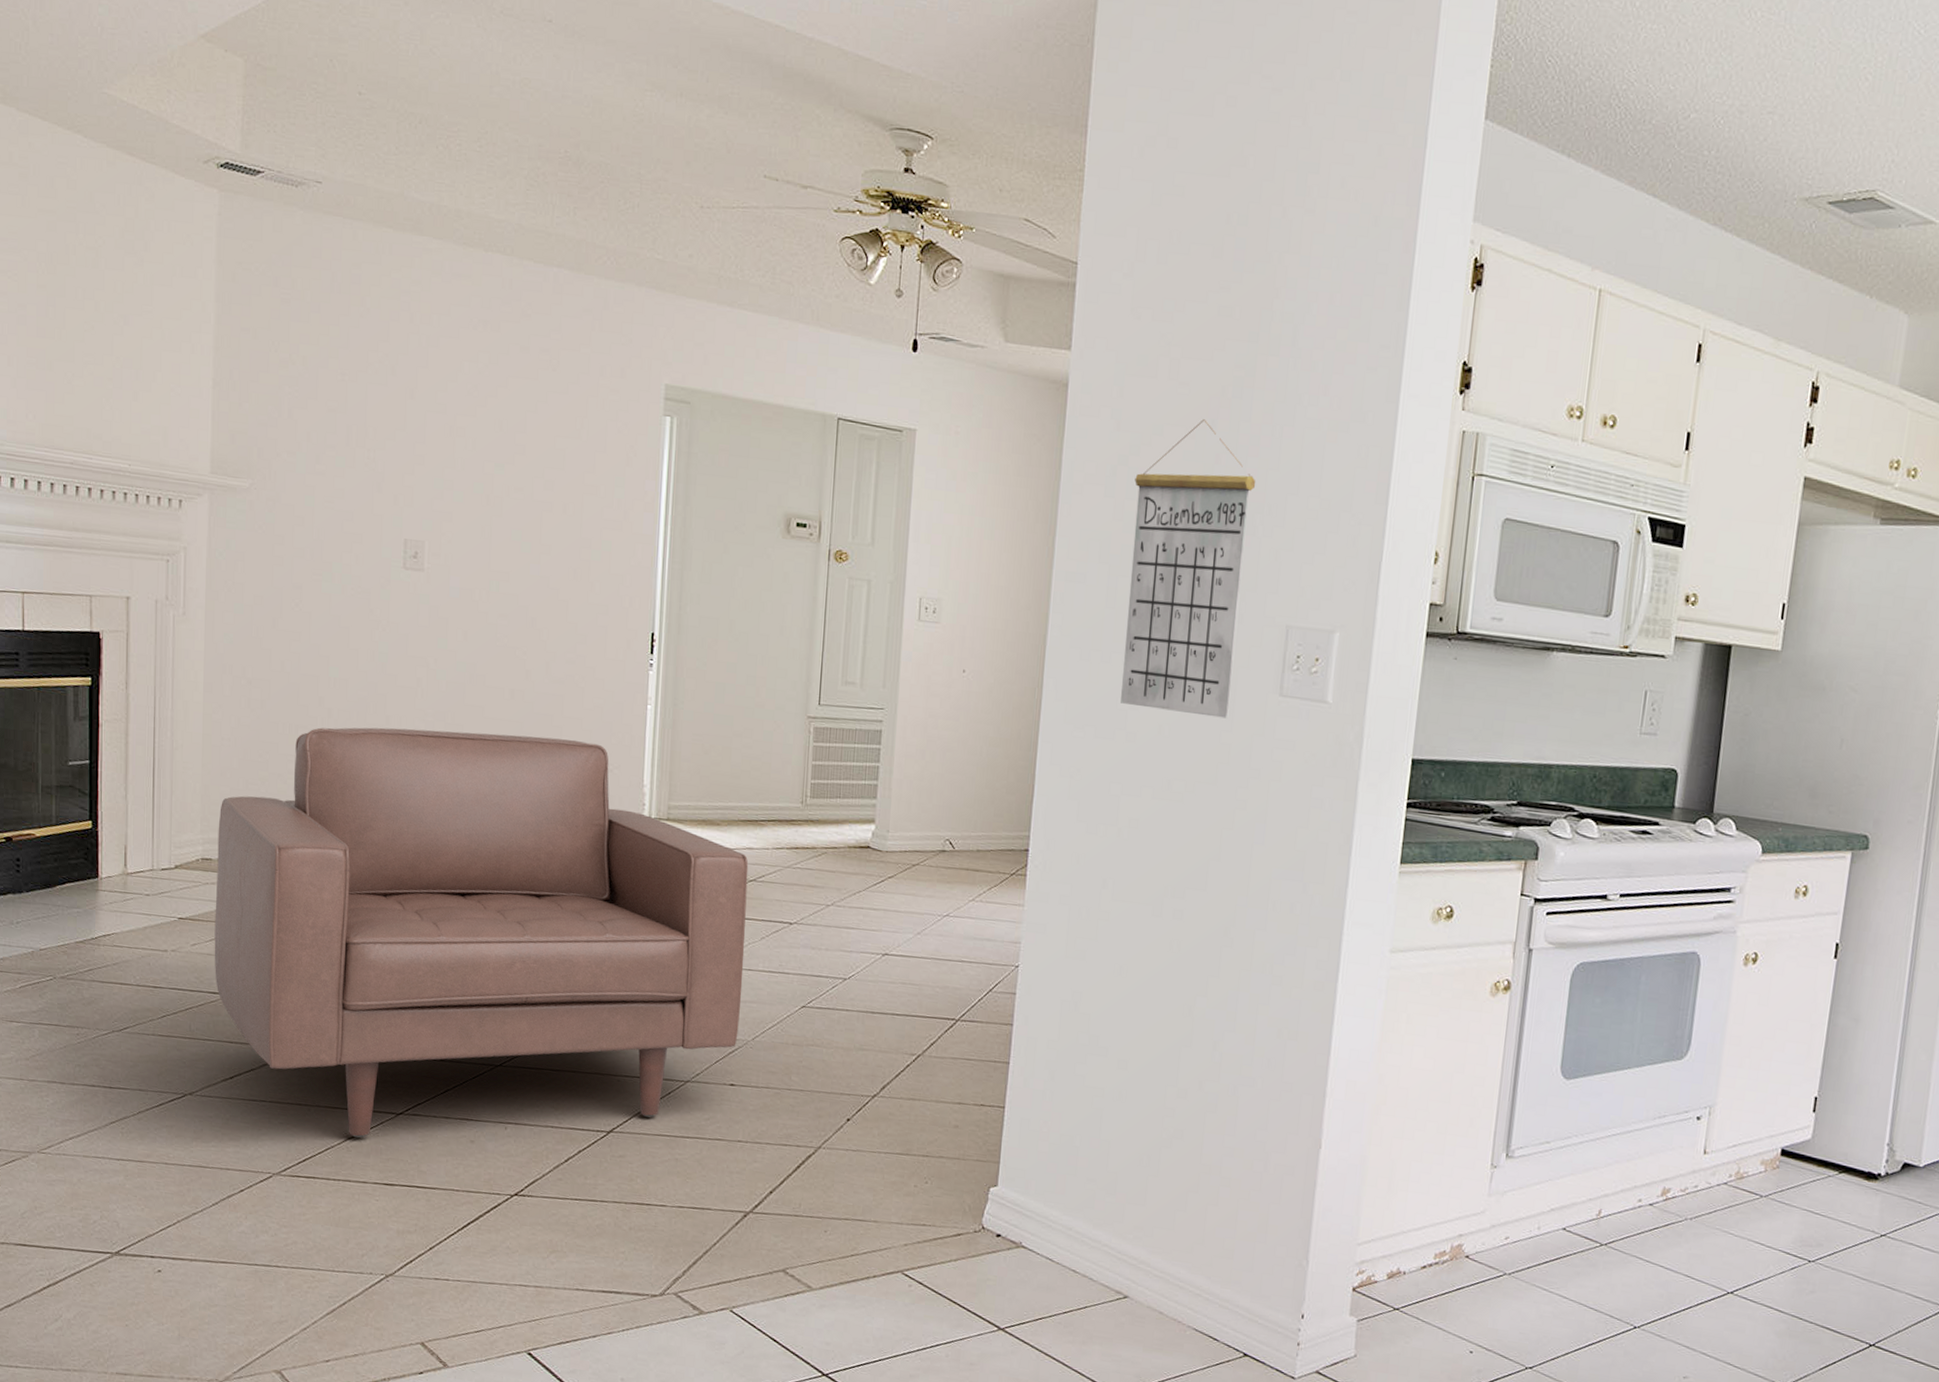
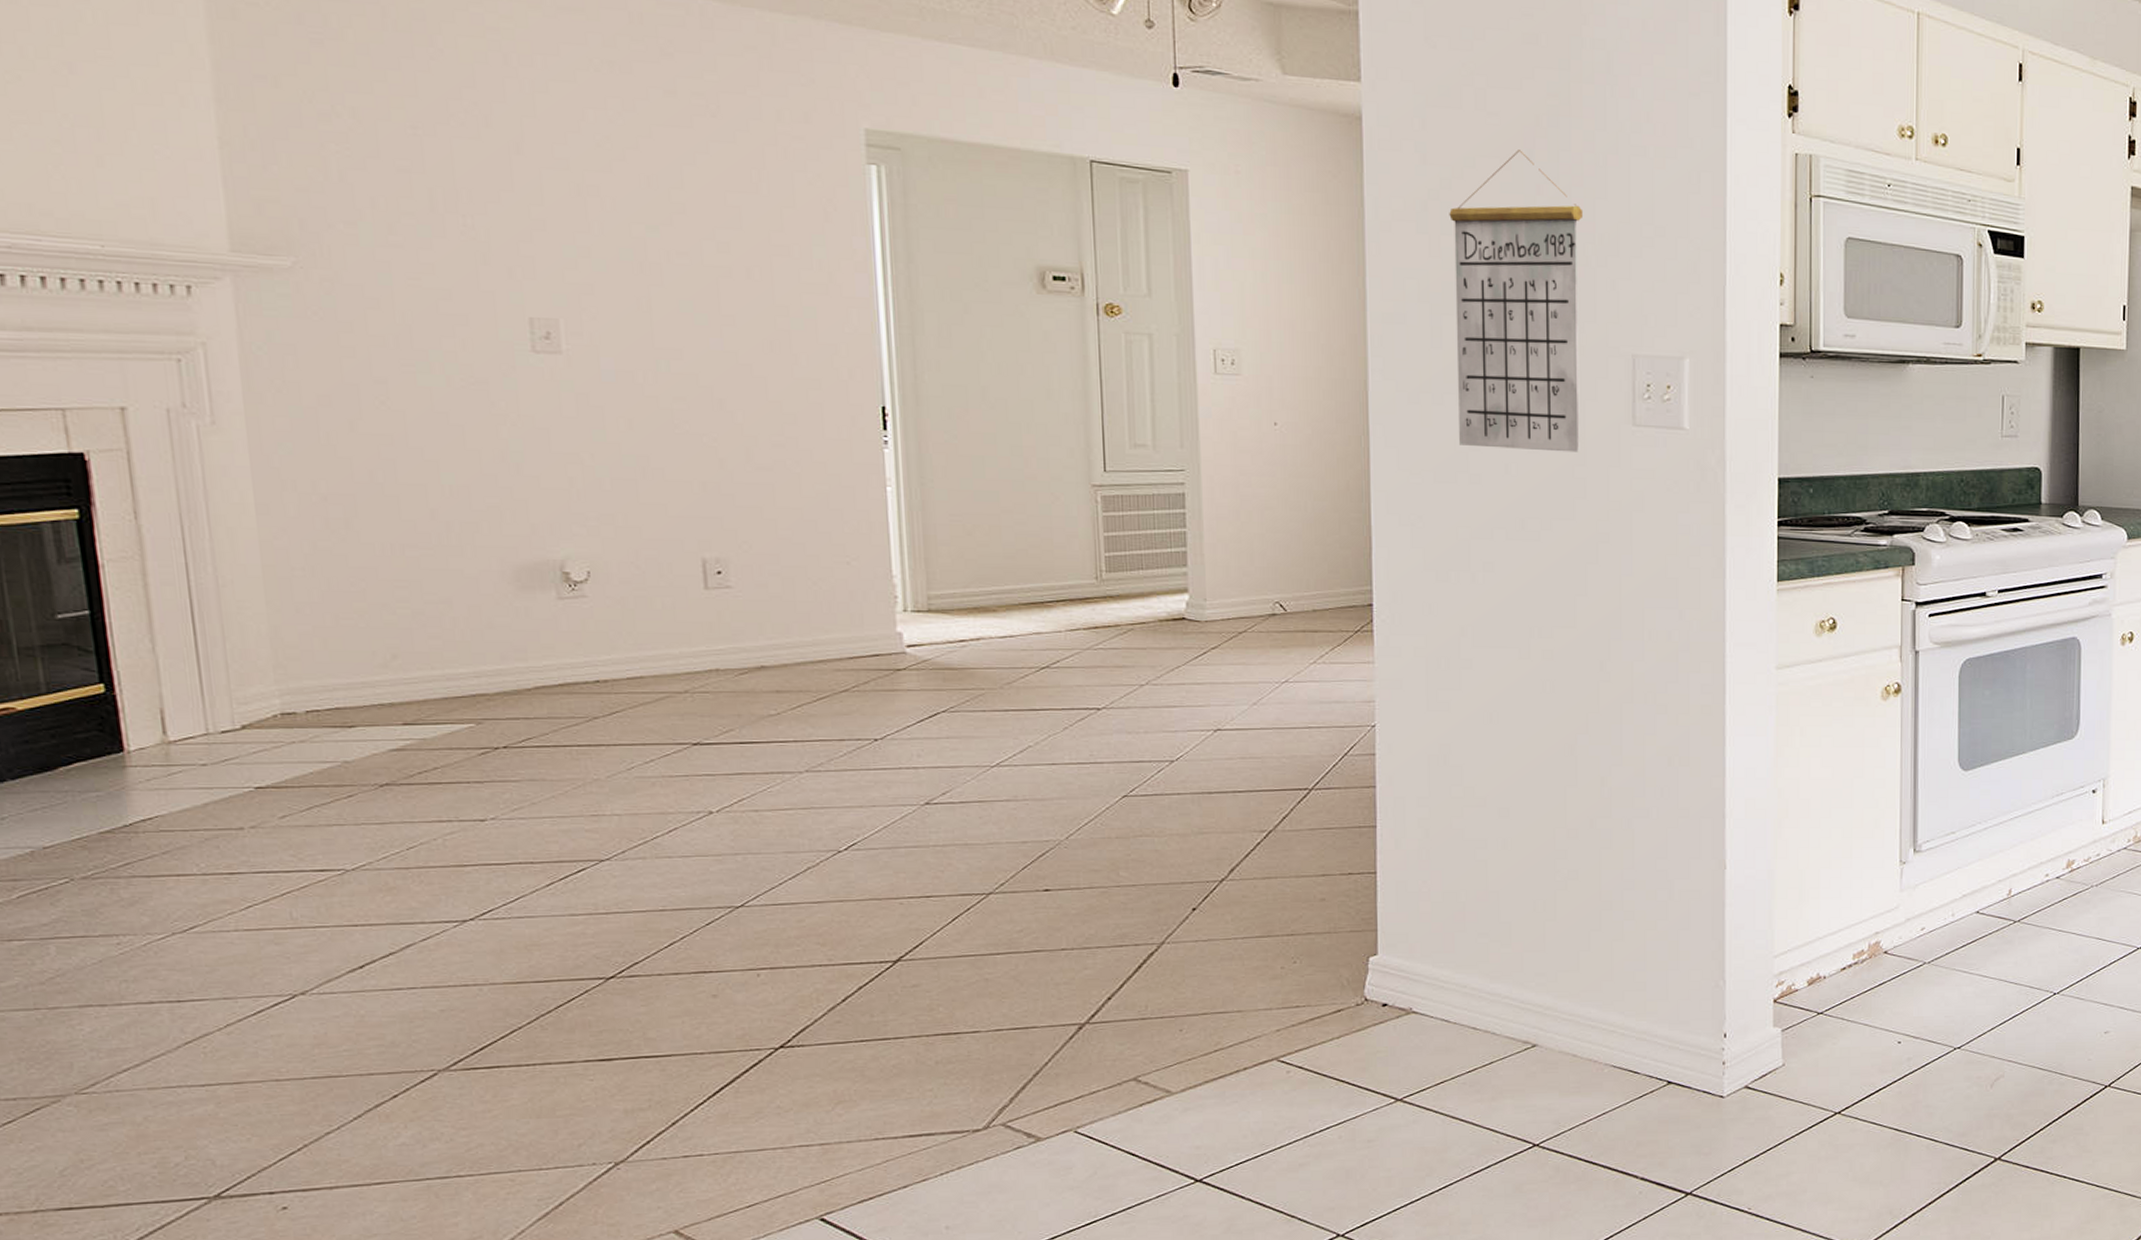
chair: present [214,727,749,1138] -> none [300,532,1048,1013]

